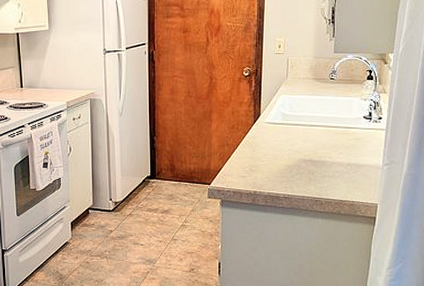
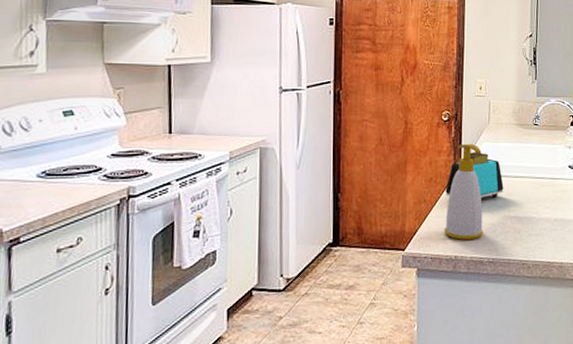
soap bottle: none [245,96,280,178] -> present [444,143,483,240]
toaster: none [246,103,300,144] -> present [445,152,504,198]

